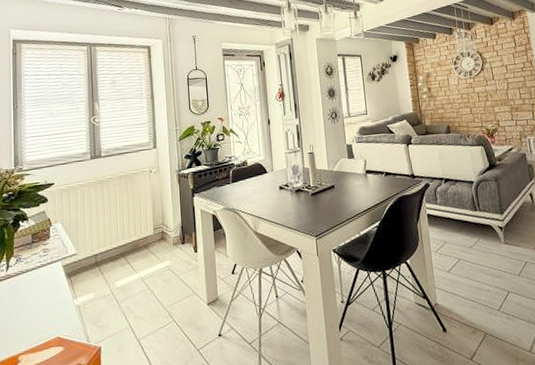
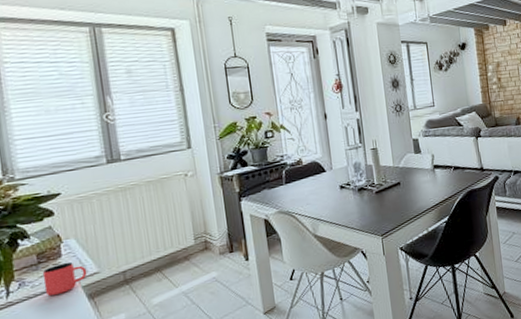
cup: none [34,243,68,272] -> present [42,262,87,296]

